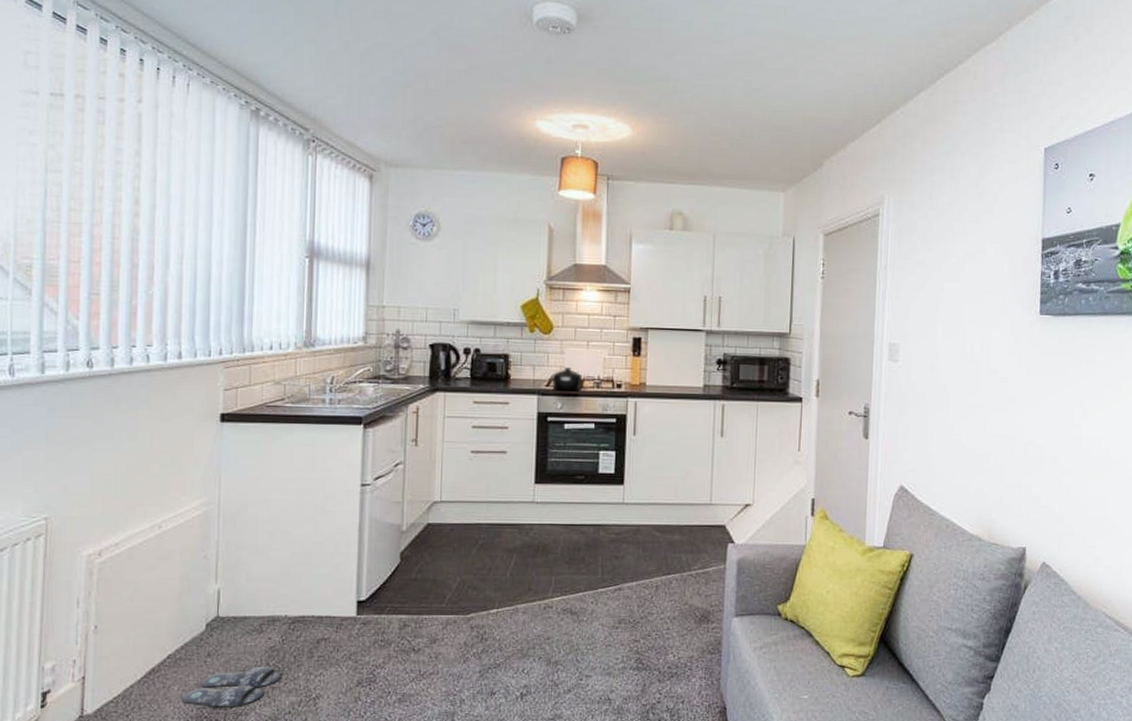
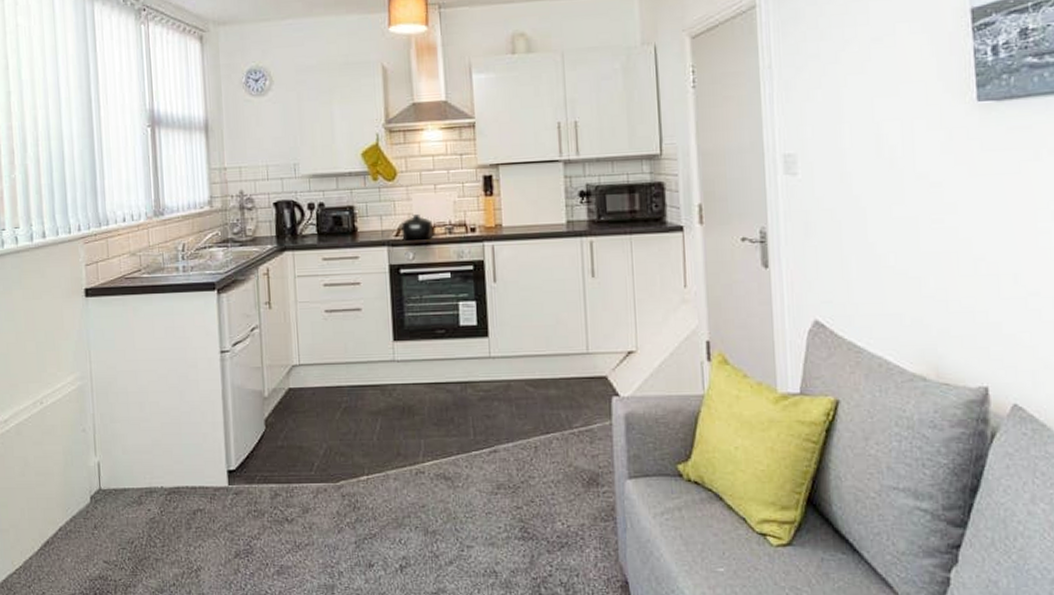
slippers: present [182,666,280,708] -> none [75,537,162,579]

